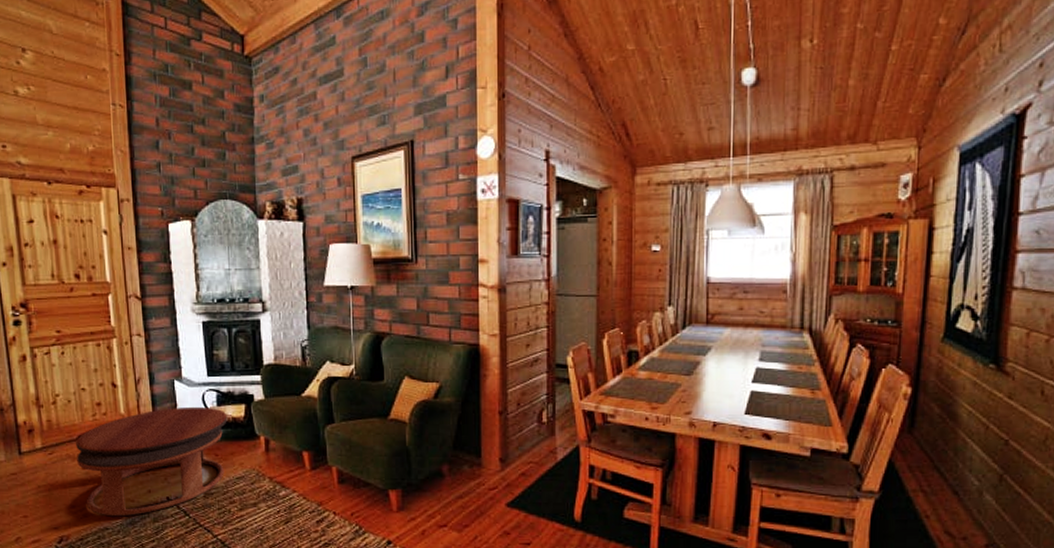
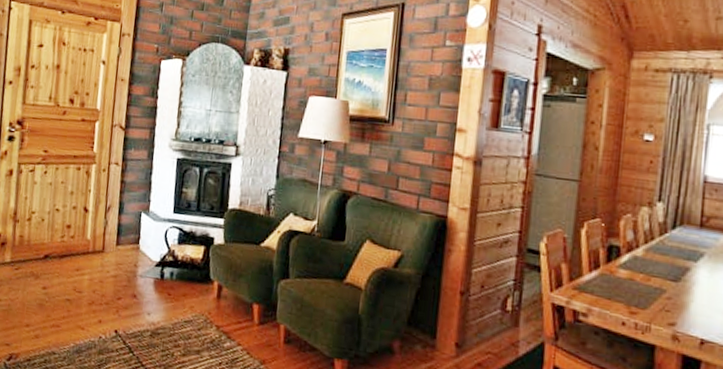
coffee table: present [76,406,228,516] -> none [39,239,186,344]

